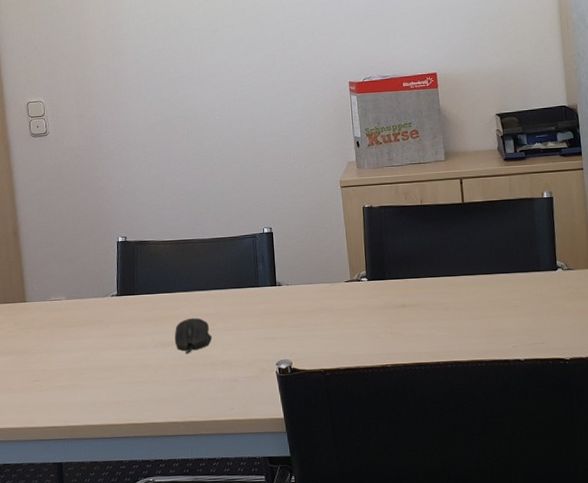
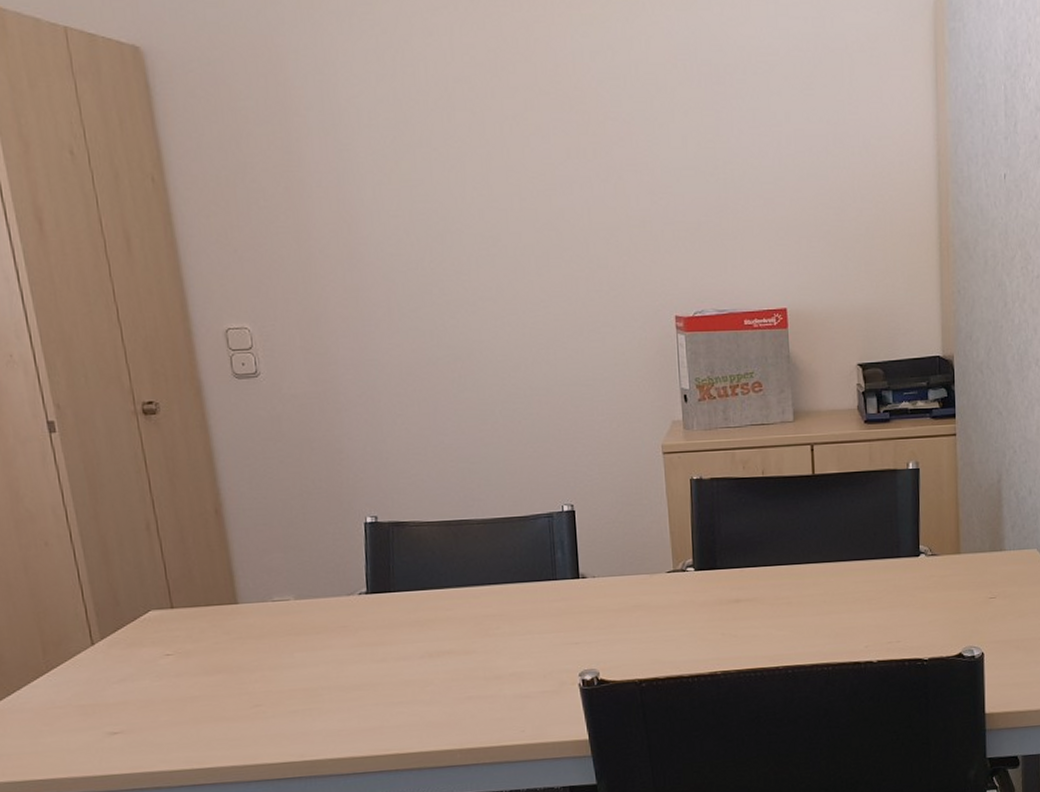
computer mouse: present [174,317,213,355] -> none [446,620,497,667]

